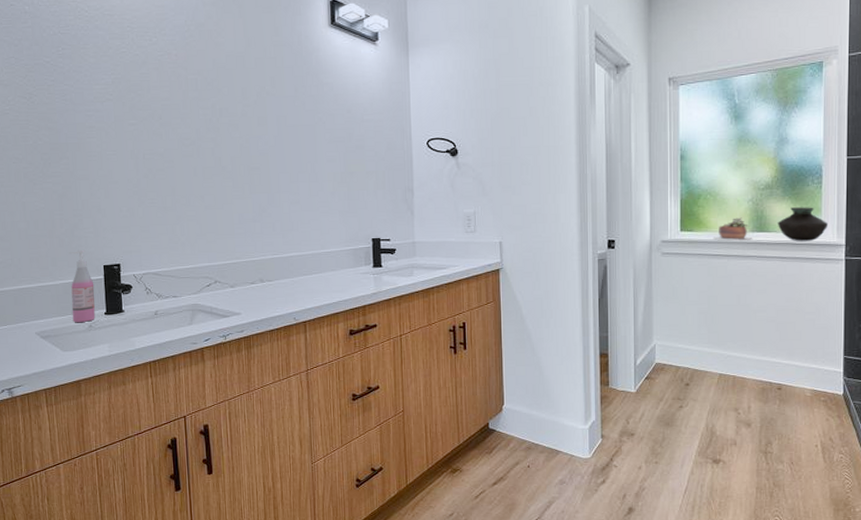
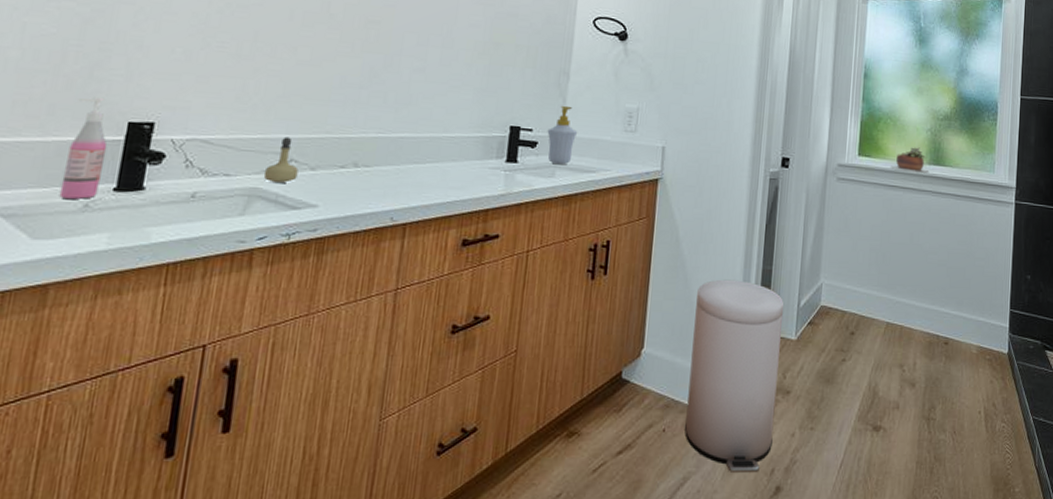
perfume bottle: none [199,264,223,300] -> present [263,136,298,184]
soap bottle: none [402,217,427,265] -> present [547,105,578,164]
pedal bin: none [544,346,622,498] -> present [684,279,785,474]
vase: present [777,207,829,242] -> none [953,142,1001,181]

